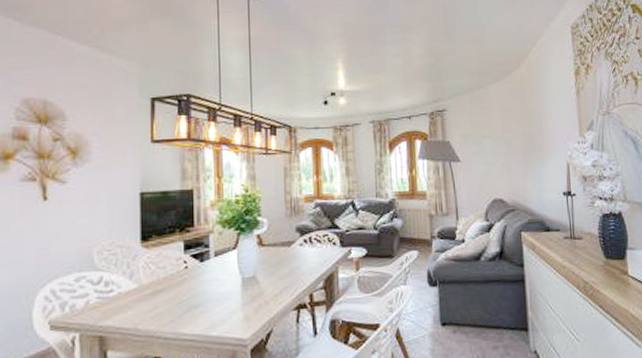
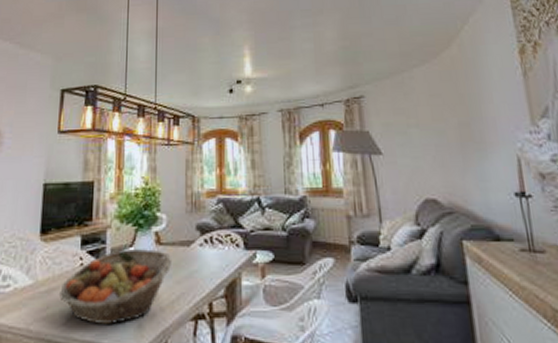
fruit basket: none [166,250,275,319] -> present [60,249,173,324]

